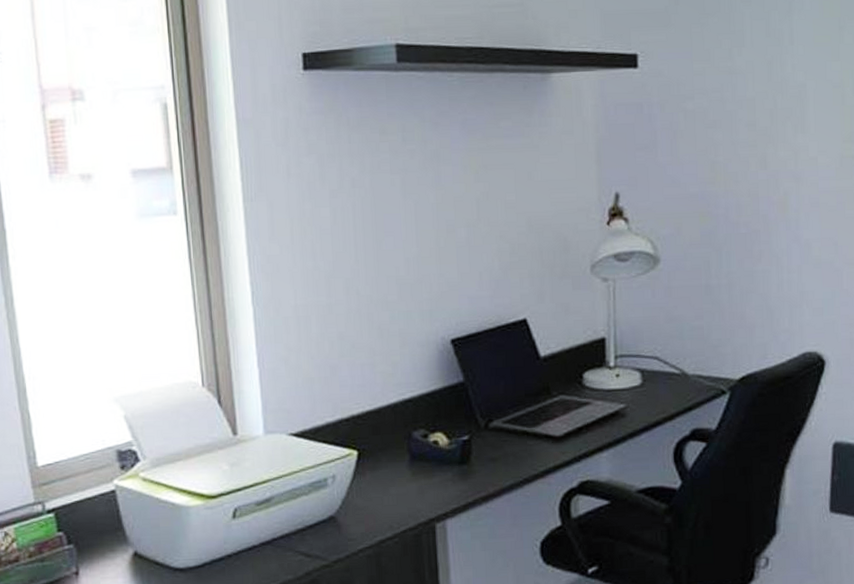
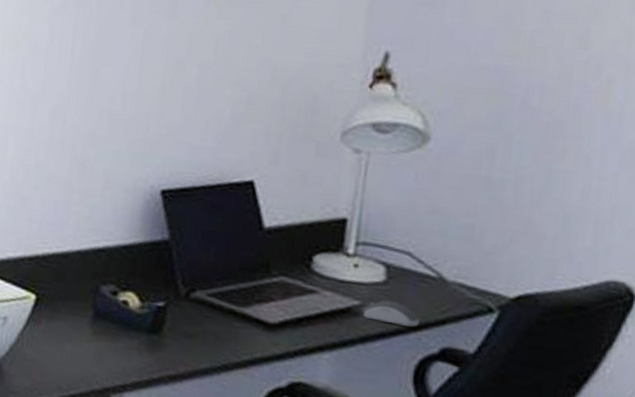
computer mouse: none [628,399,672,418] -> present [362,300,419,327]

